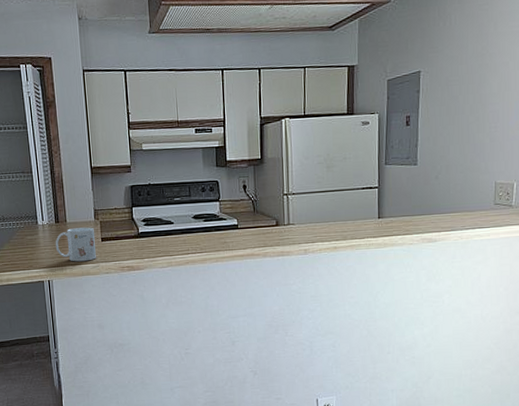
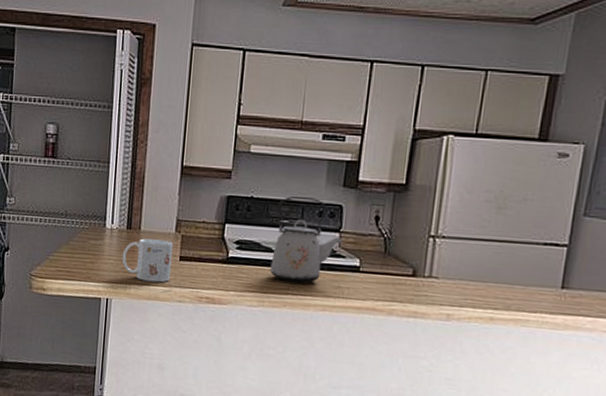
kettle: none [170,178,222,245] -> present [270,196,343,284]

